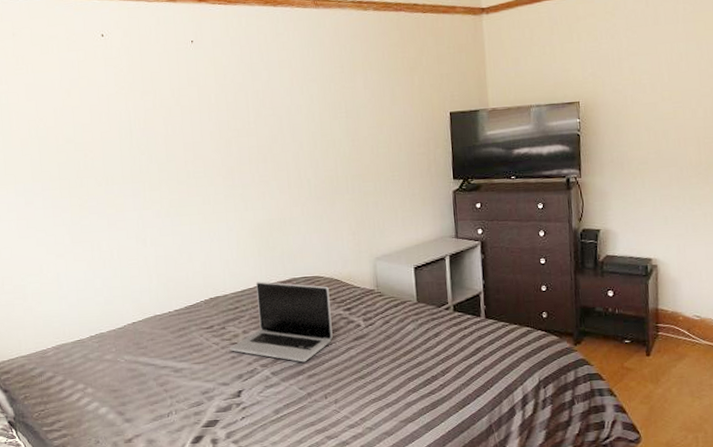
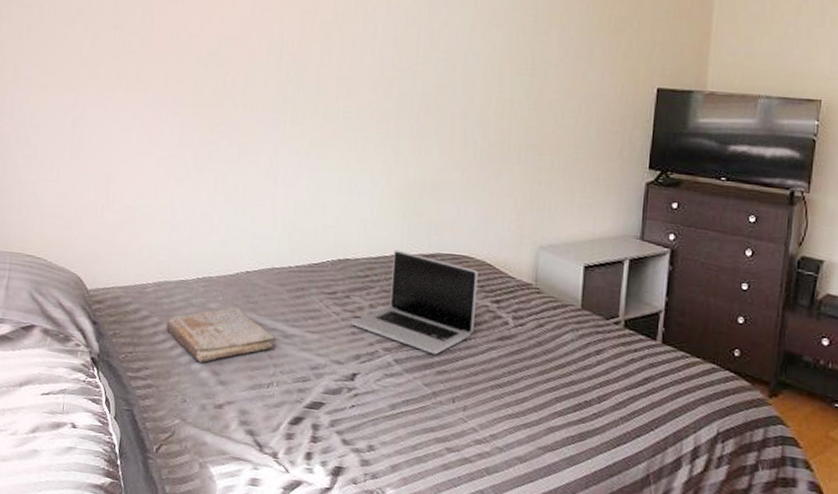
book: none [70,354,168,407] -> present [166,306,276,363]

